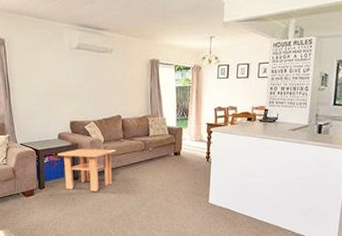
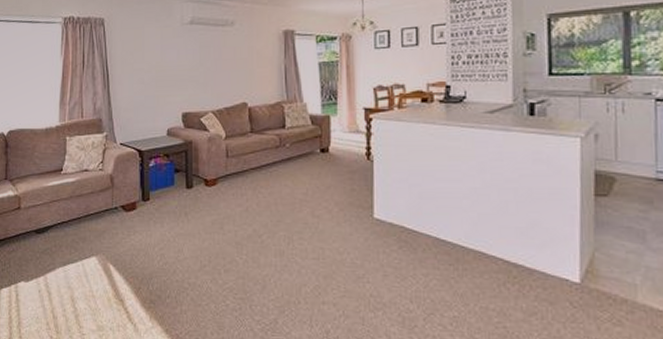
coffee table: present [57,148,116,192] -> none [166,146,241,204]

